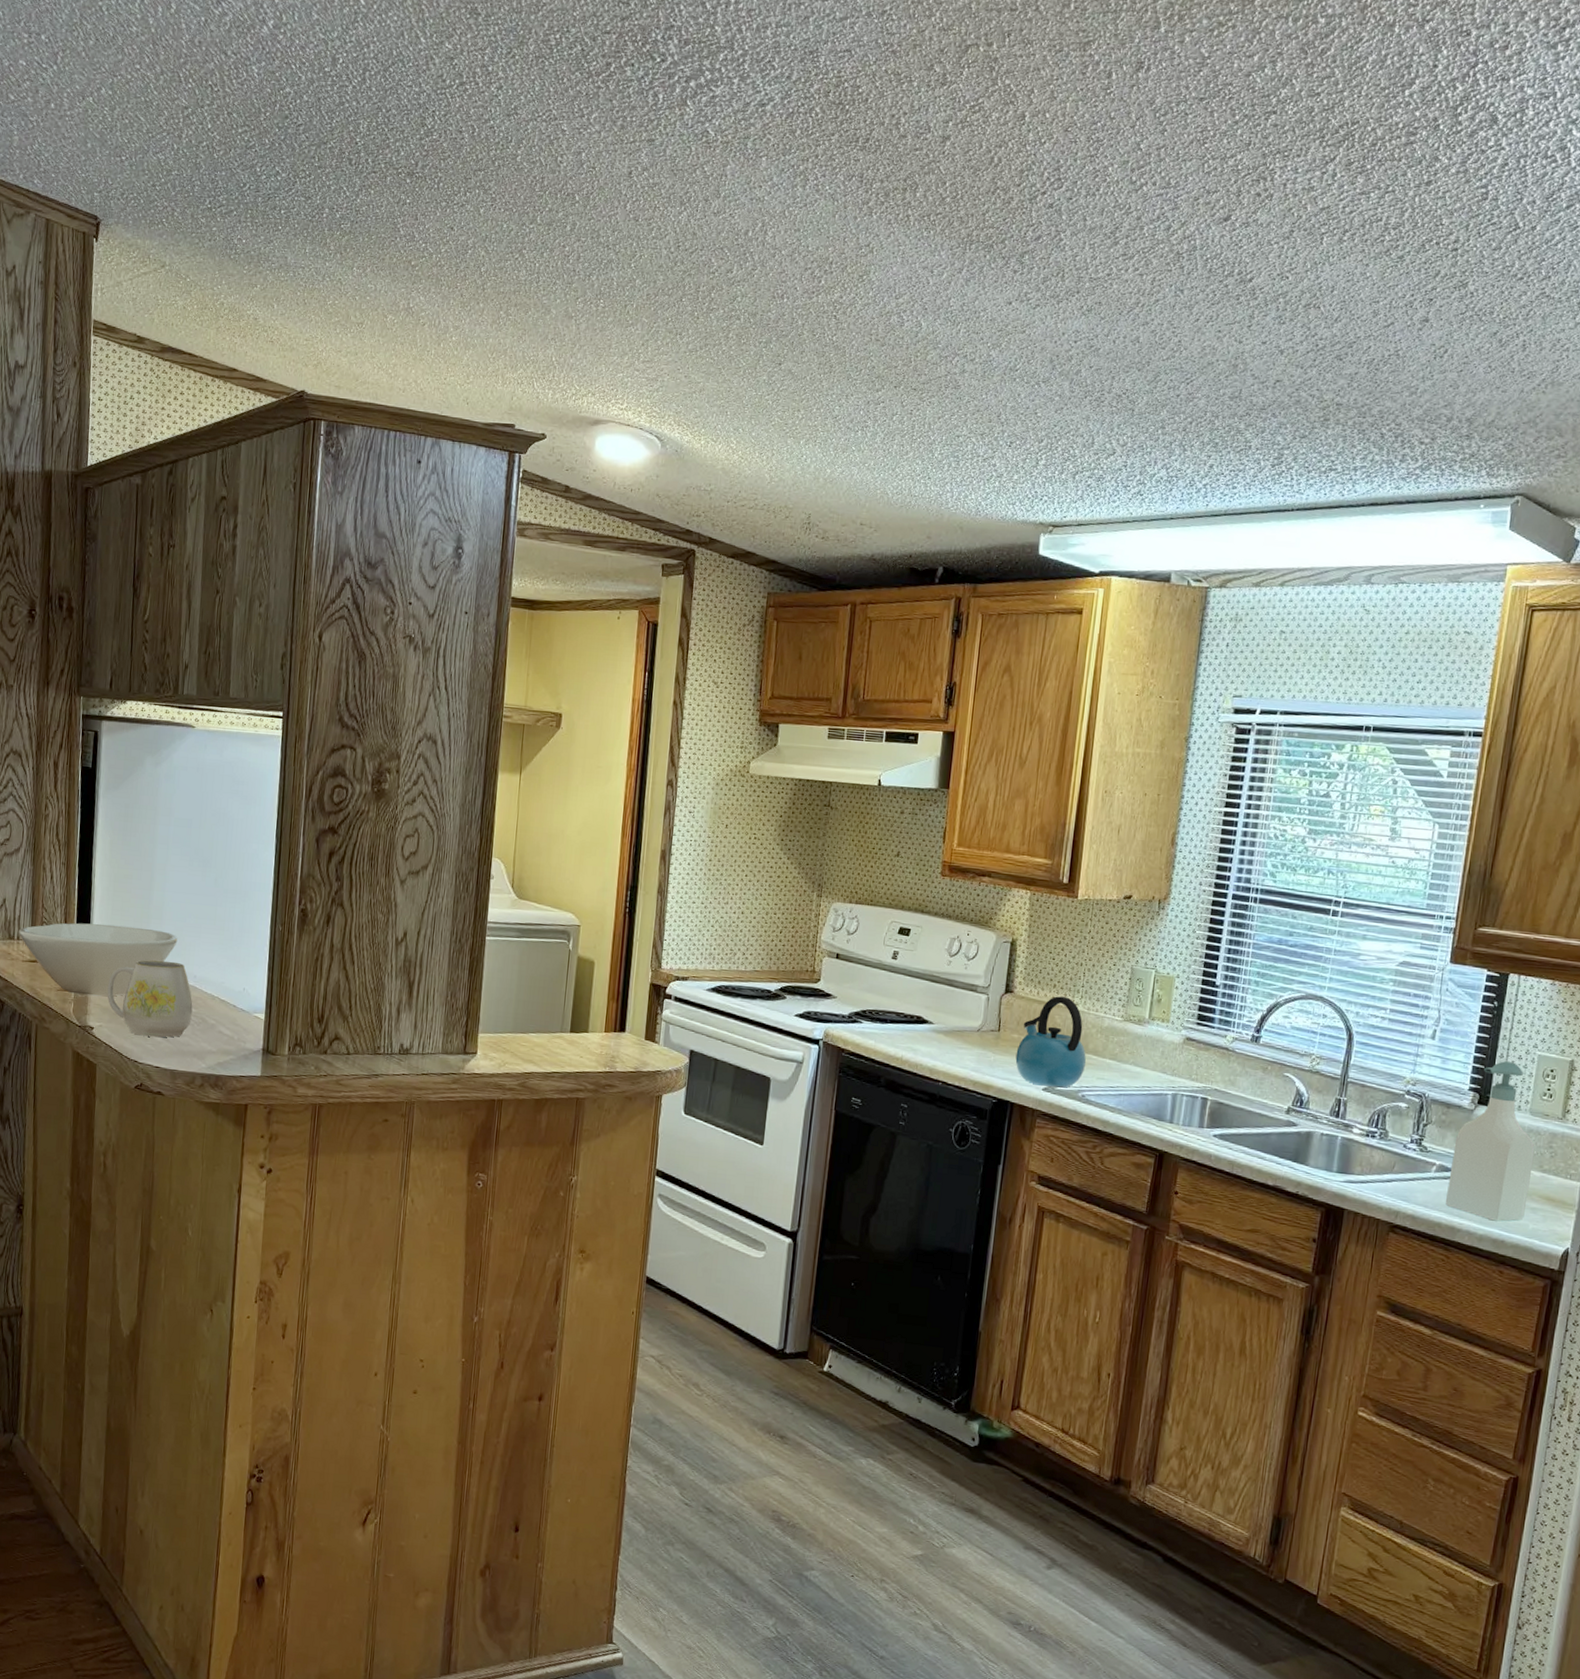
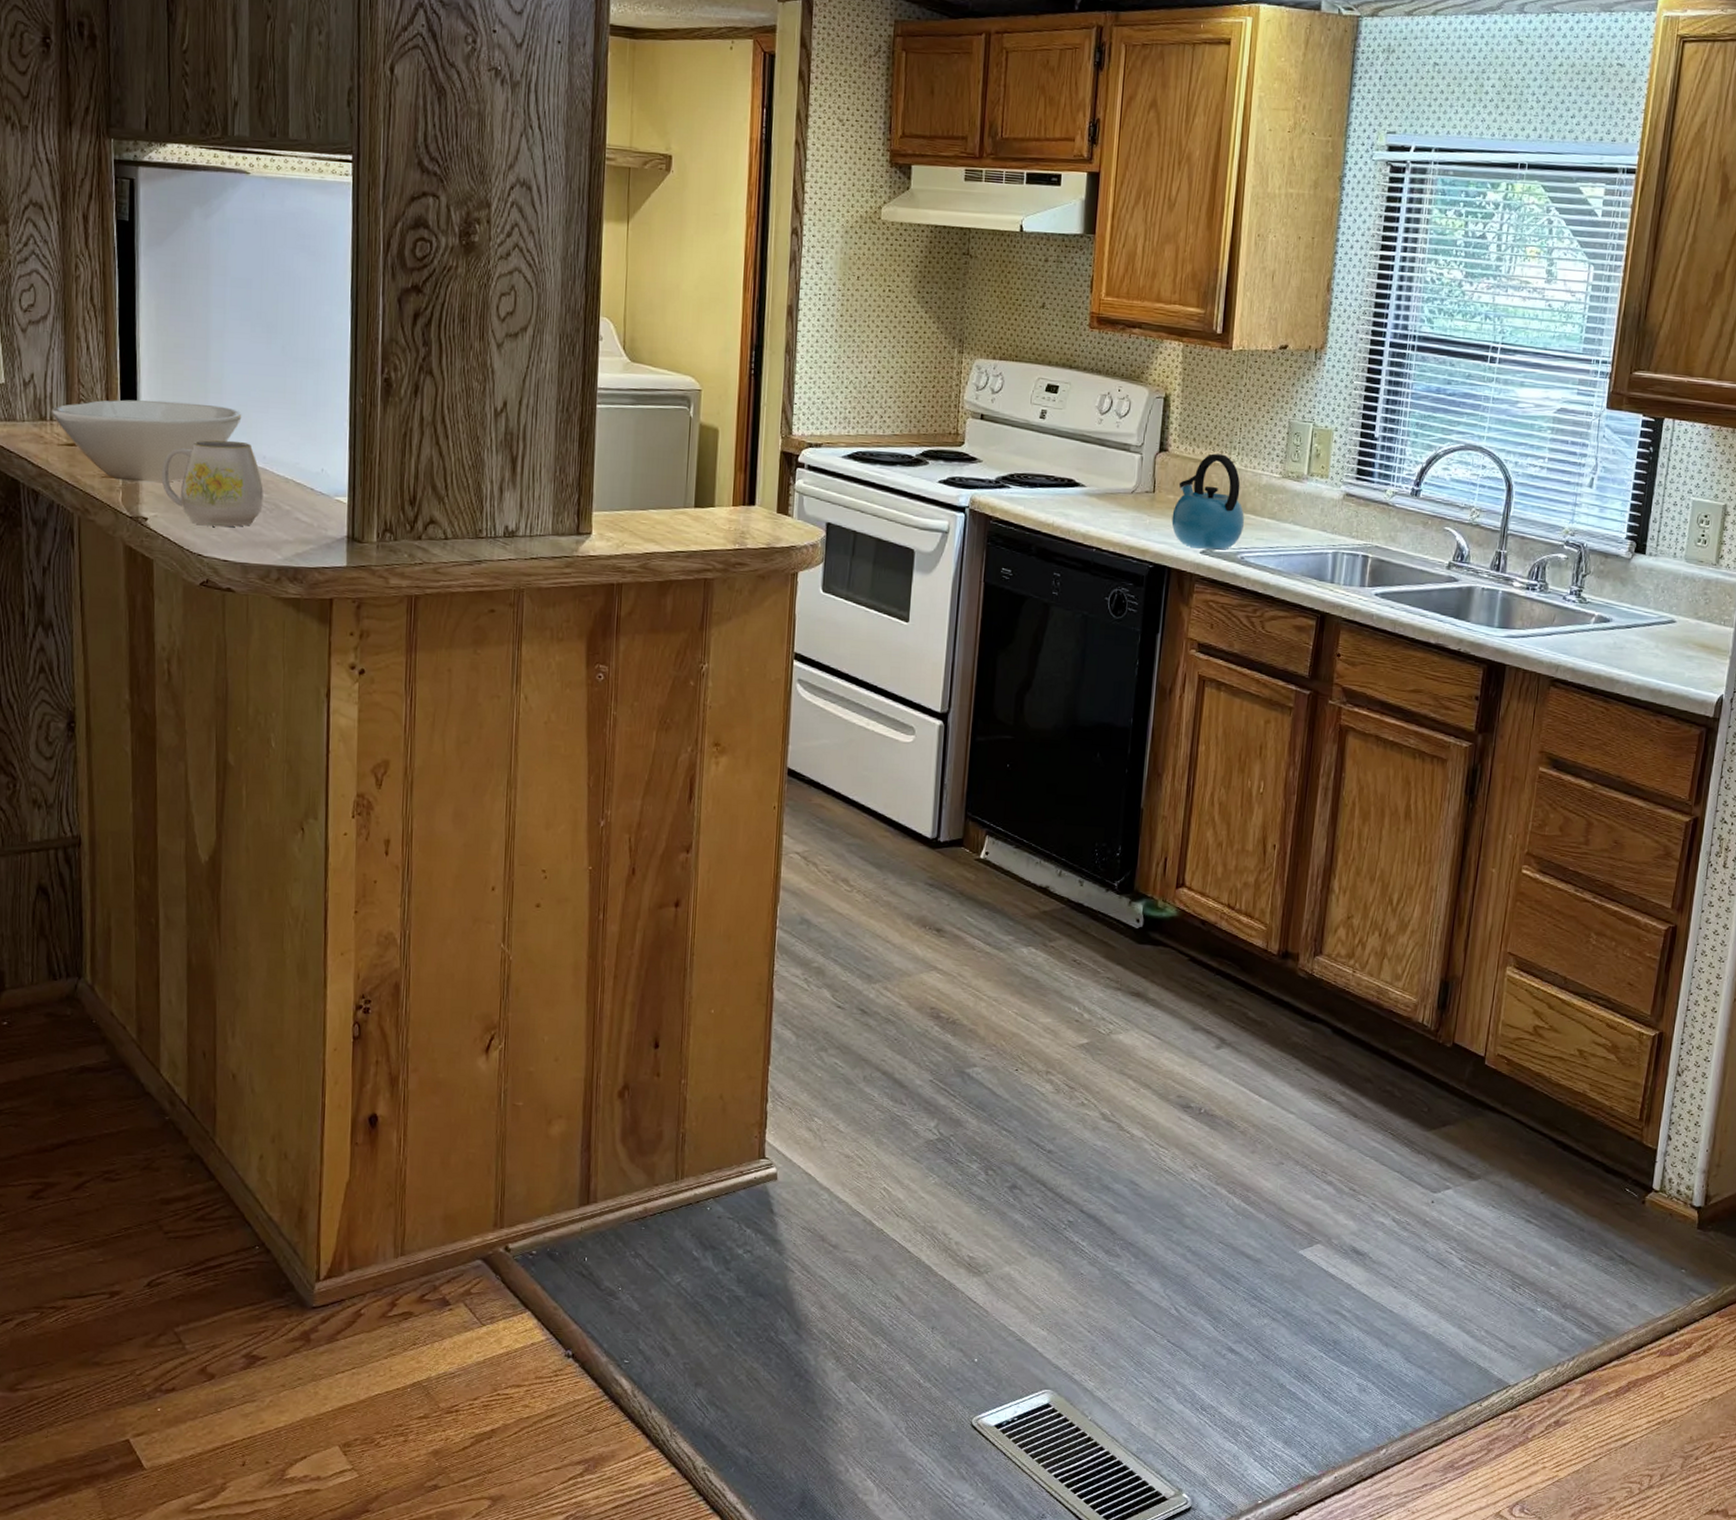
soap bottle: present [1446,1061,1535,1222] -> none [1605,508,1691,671]

